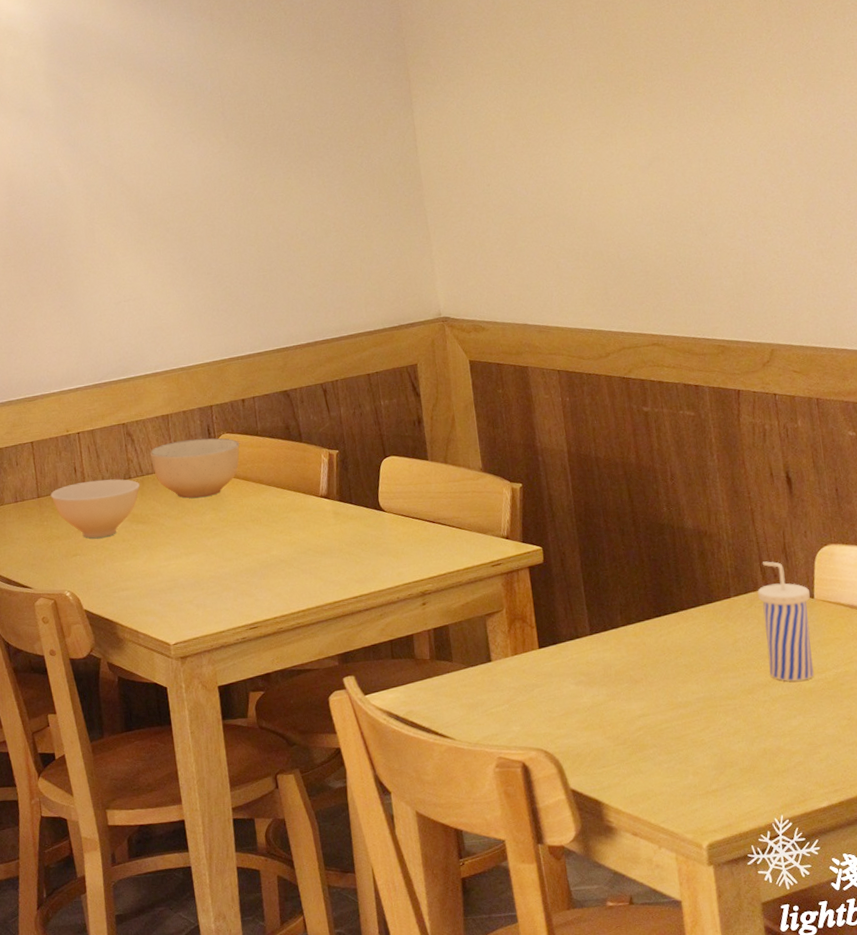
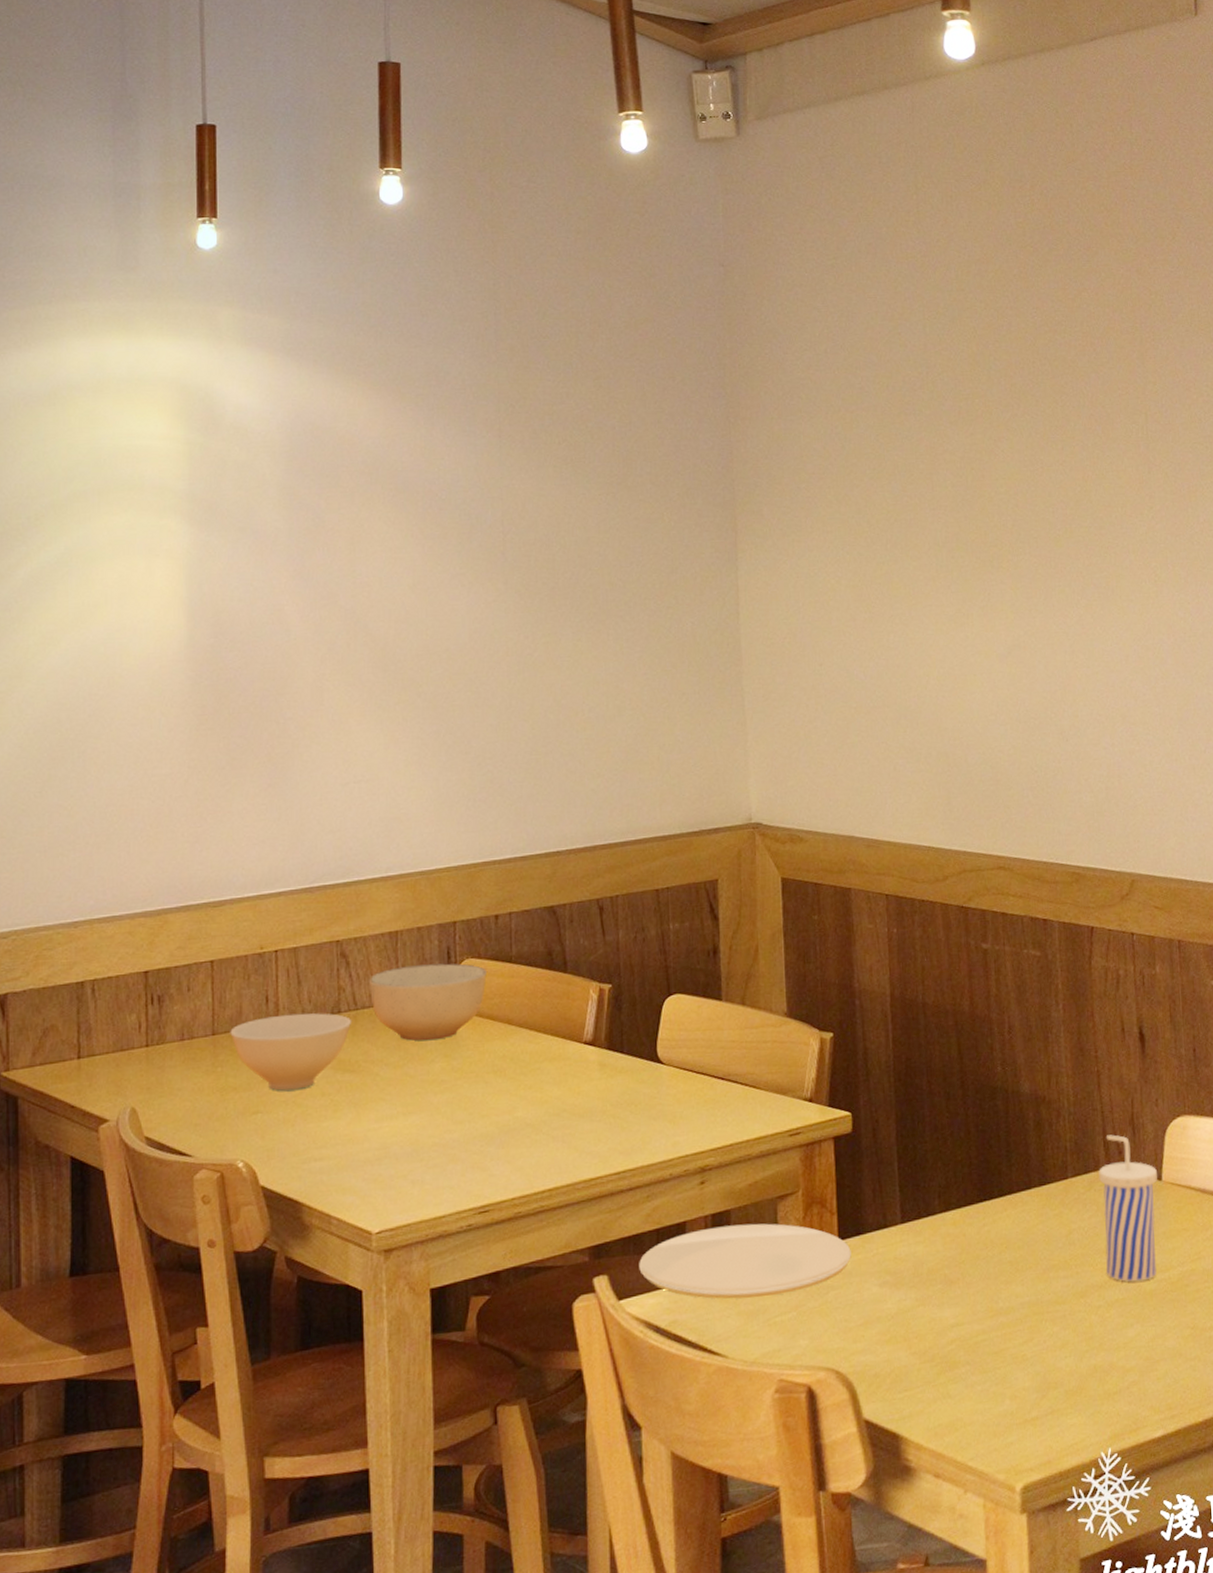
plate: none [378,635,551,695] -> present [639,1223,851,1299]

